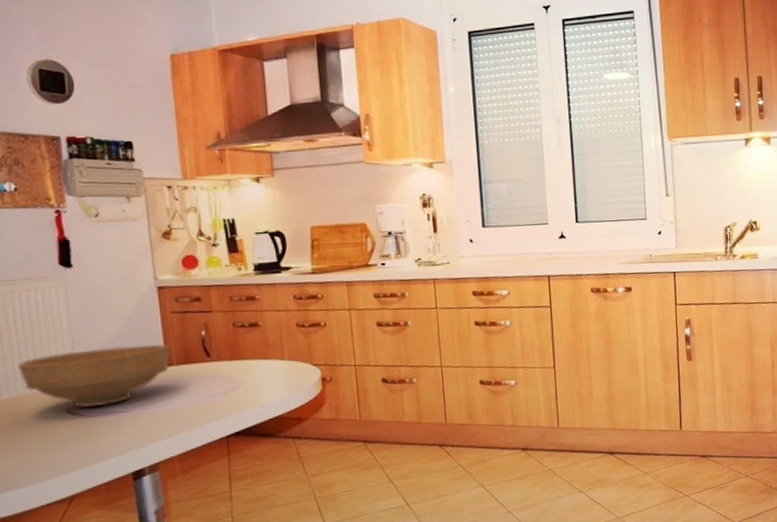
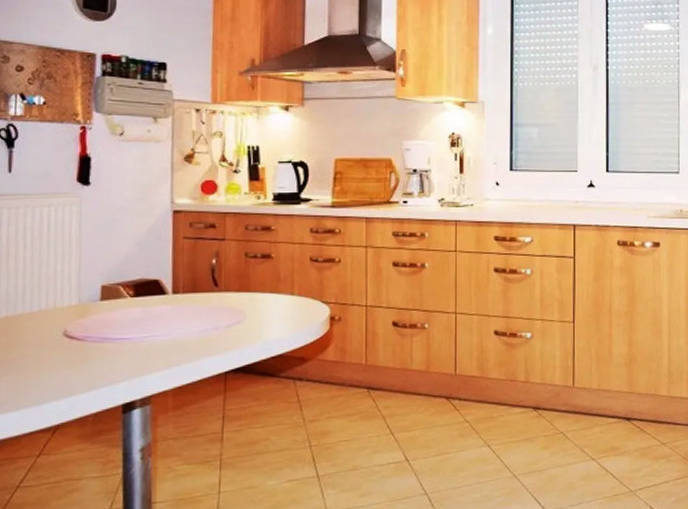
bowl: present [18,344,171,408] -> none [21,270,179,332]

